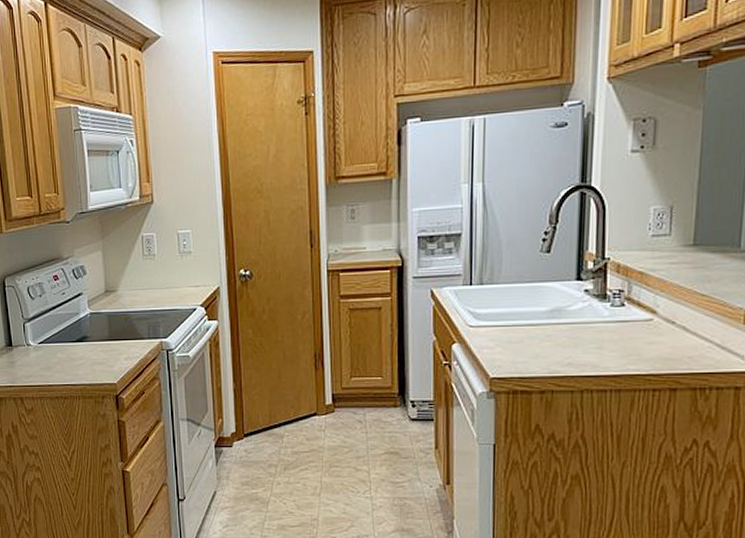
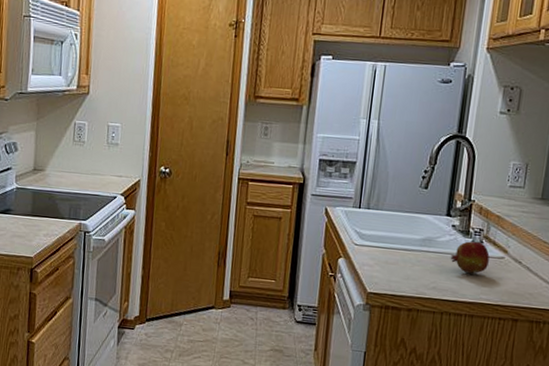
fruit: none [585,306,634,343] -> present [450,241,490,274]

